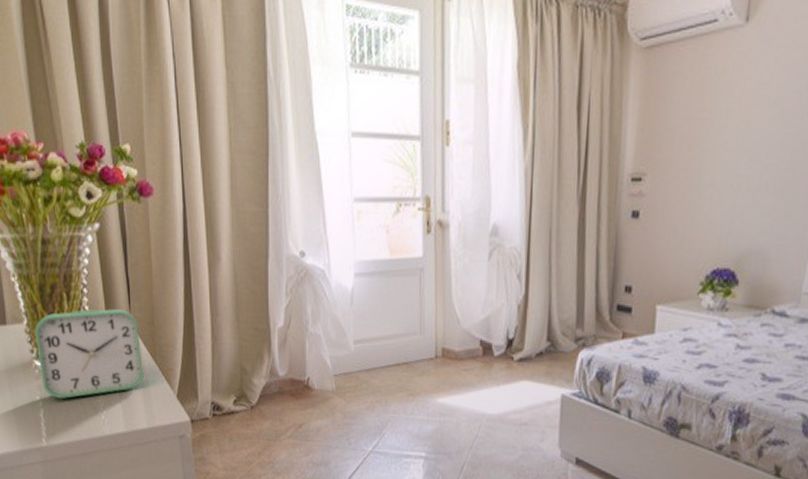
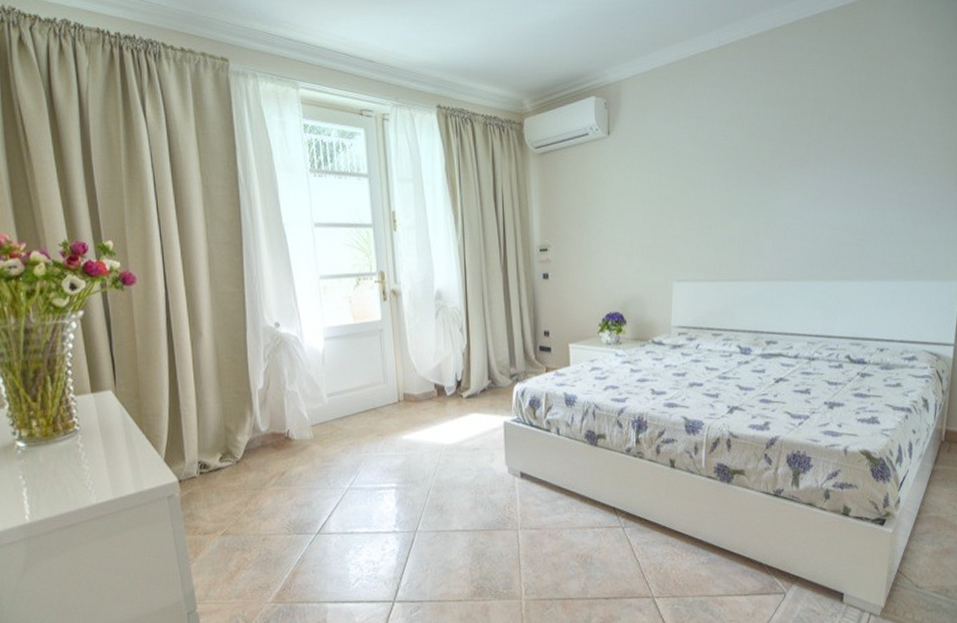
alarm clock: present [35,309,144,399] -> none [17,386,130,475]

